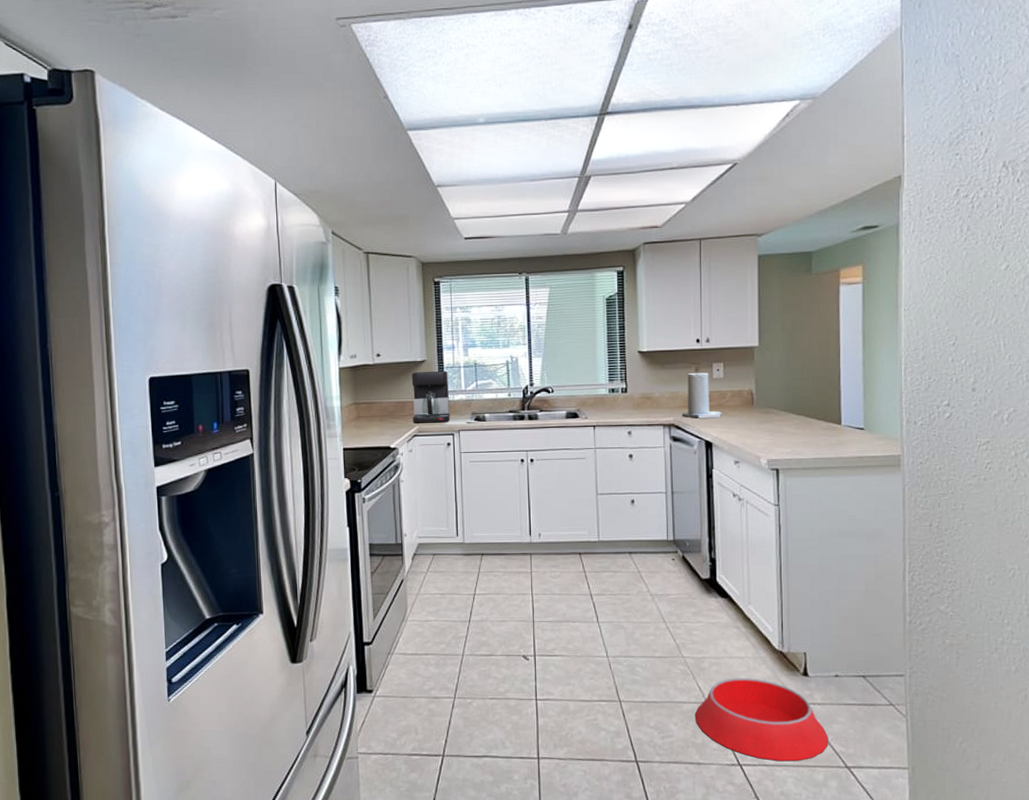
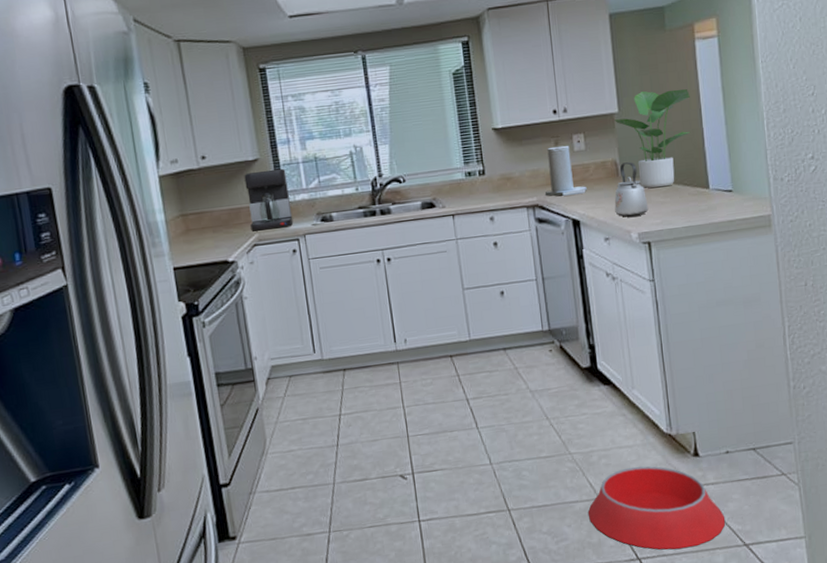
kettle: none [747,393,780,444] -> present [614,162,649,217]
potted plant: none [754,328,830,420] -> present [615,89,691,189]

